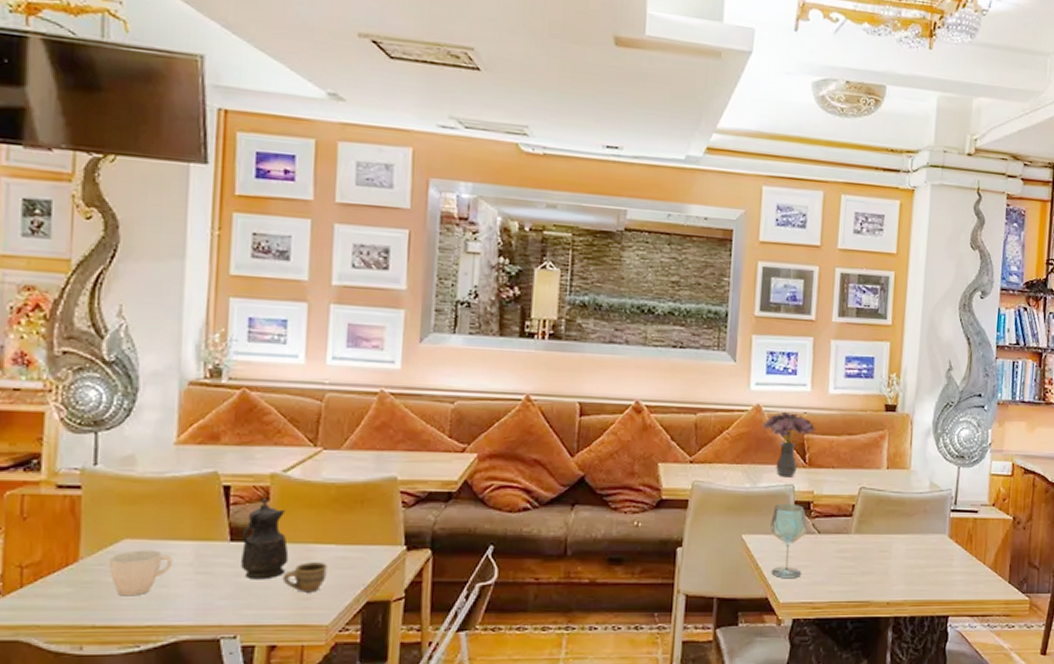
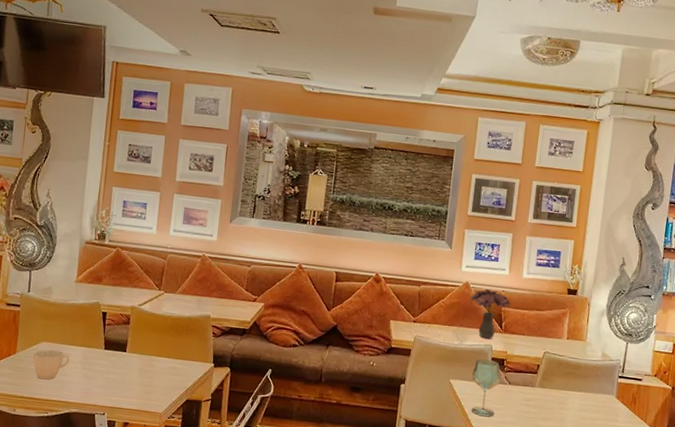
coffeepot: present [240,497,289,580] -> none [109,322,140,377]
cup: present [282,562,327,593] -> none [134,368,163,389]

